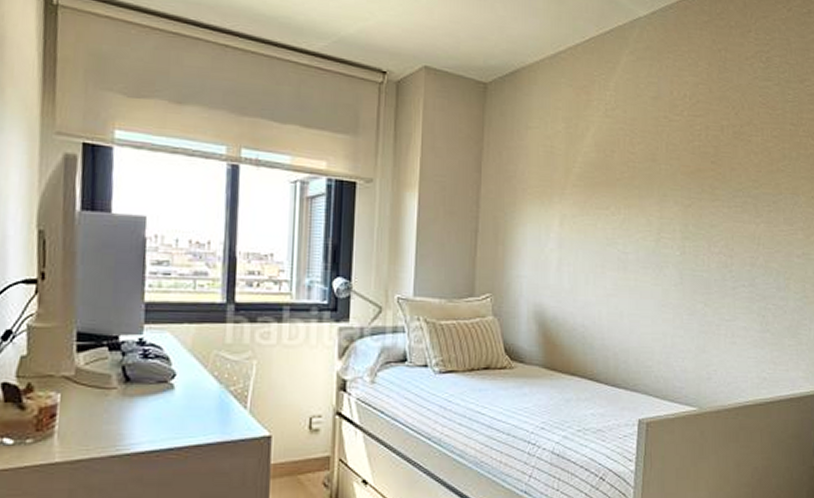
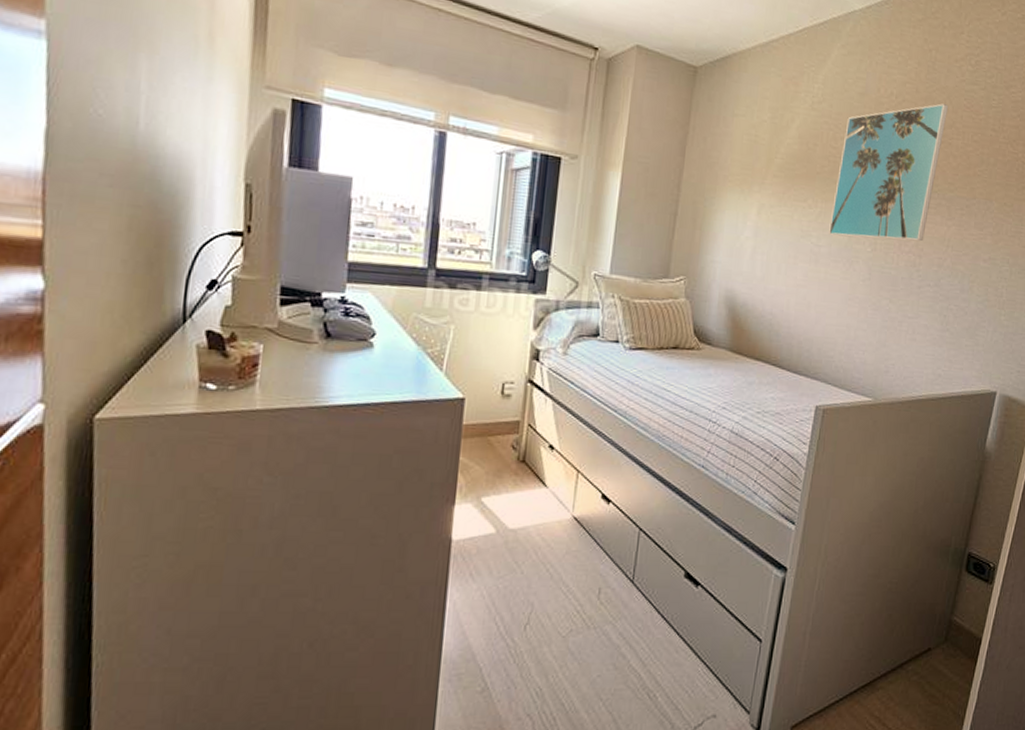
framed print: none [635,102,744,242] -> present [829,103,949,242]

